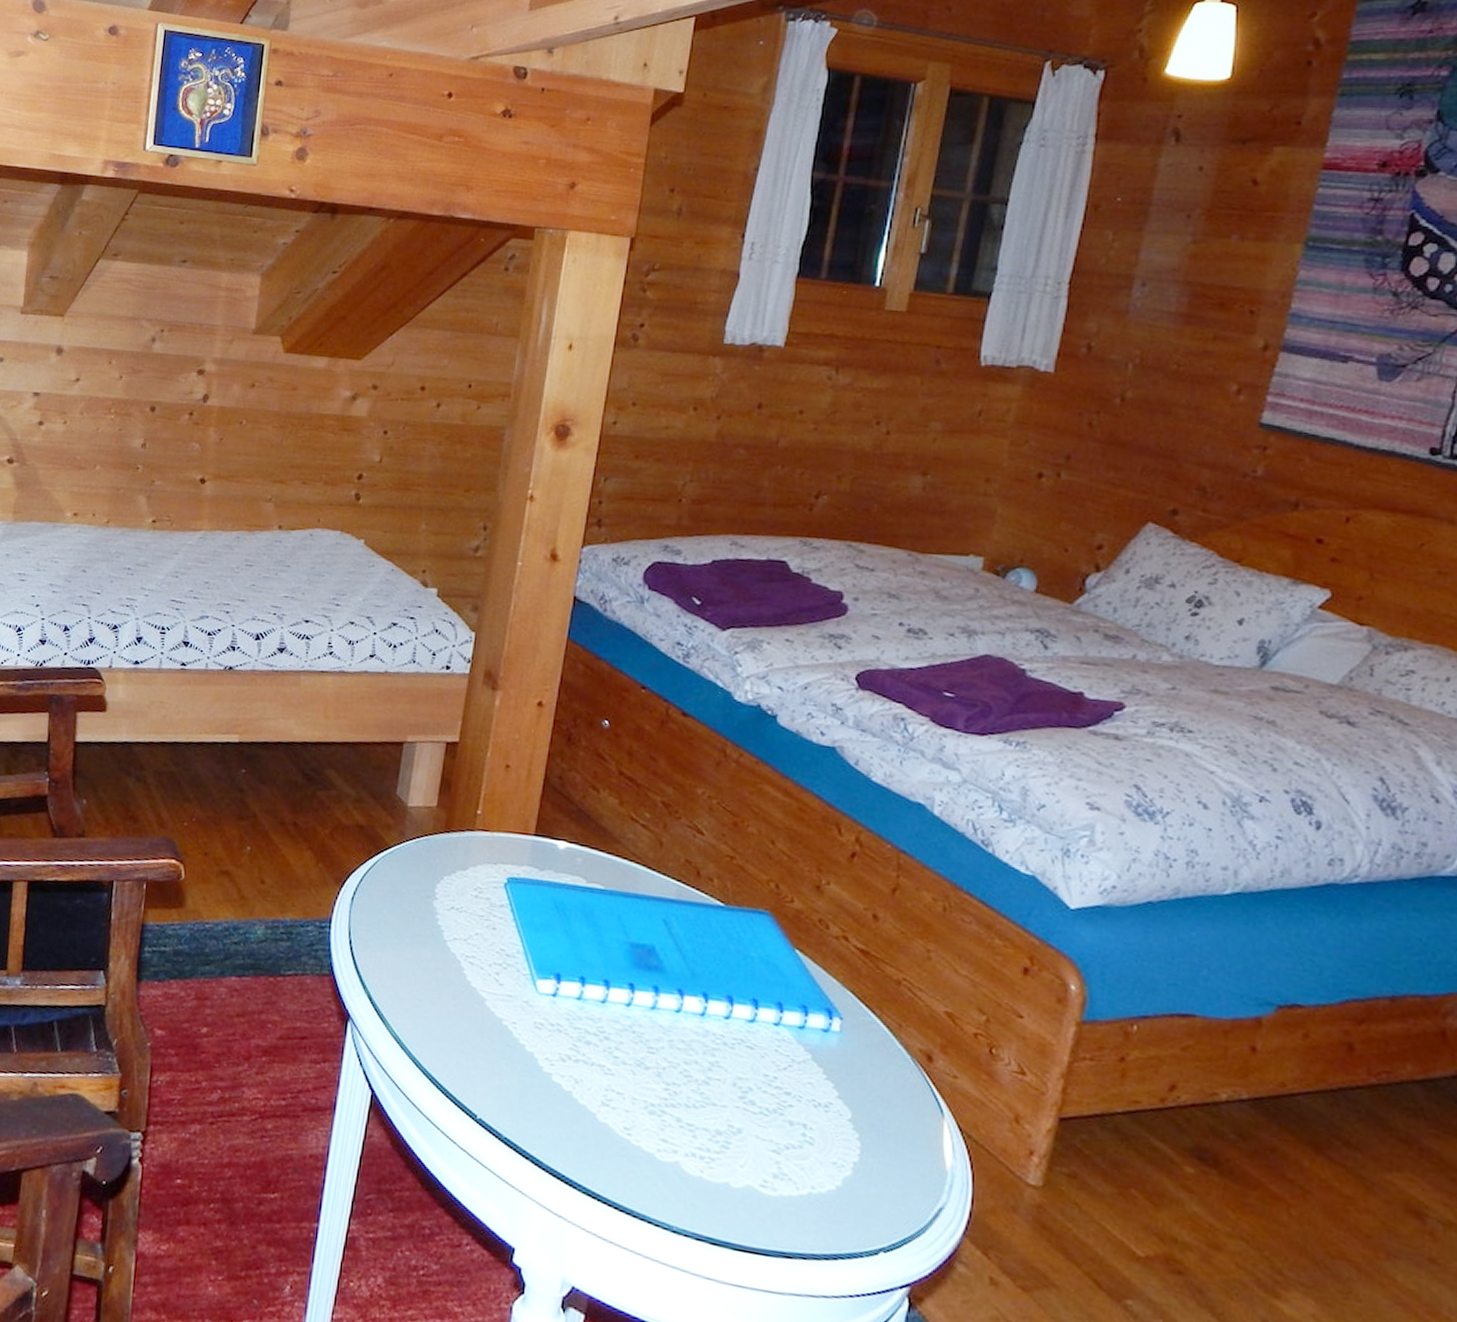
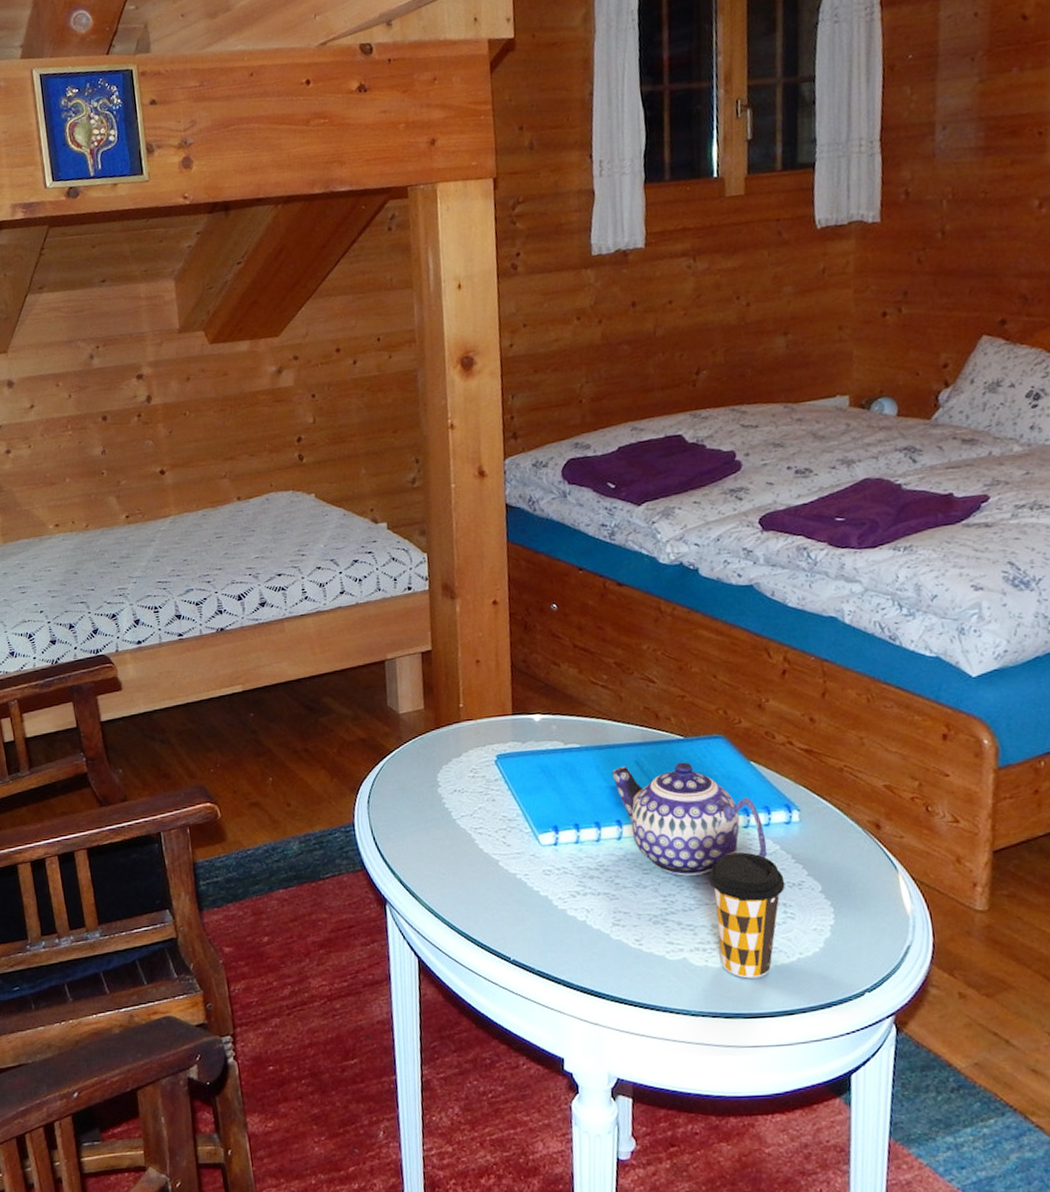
teapot: none [634,922,797,1069] -> present [612,762,767,876]
coffee cup: none [719,1050,810,1206] -> present [708,852,786,979]

